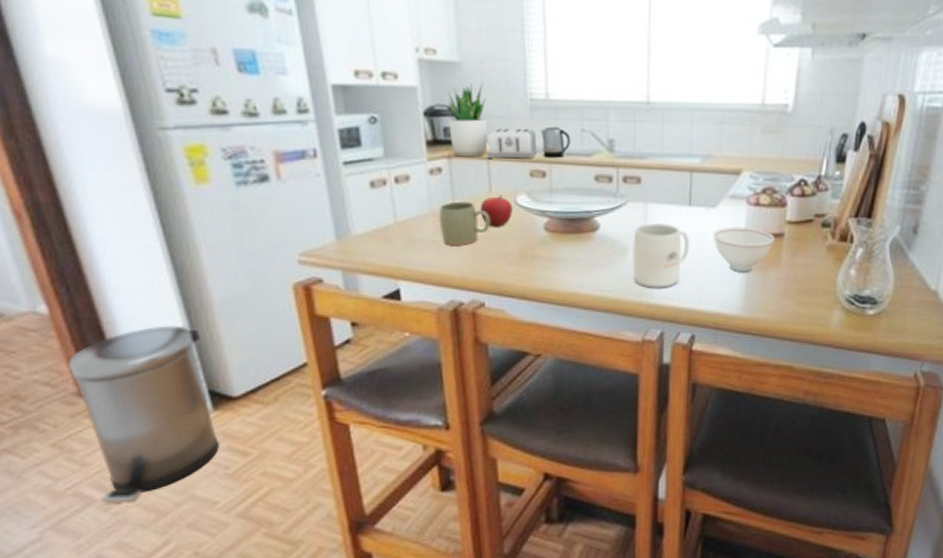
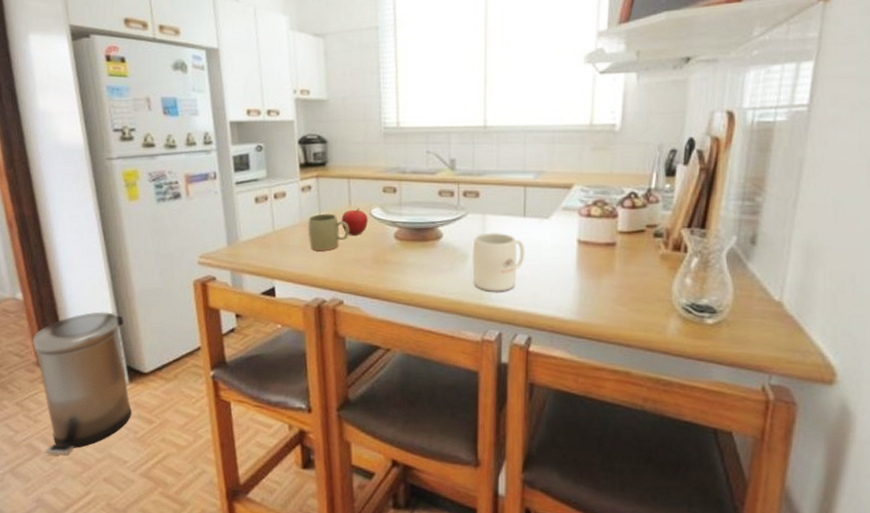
planter: present [448,83,488,157] -> none [317,116,349,177]
toaster: present [486,128,538,159] -> none [347,152,390,178]
kettle: present [540,126,571,159] -> none [392,150,418,177]
bowl: present [713,226,775,273] -> none [546,236,607,279]

